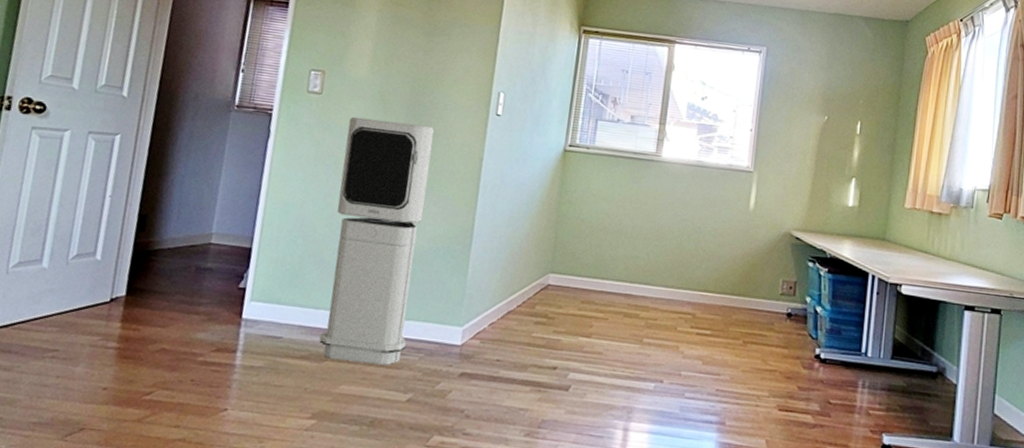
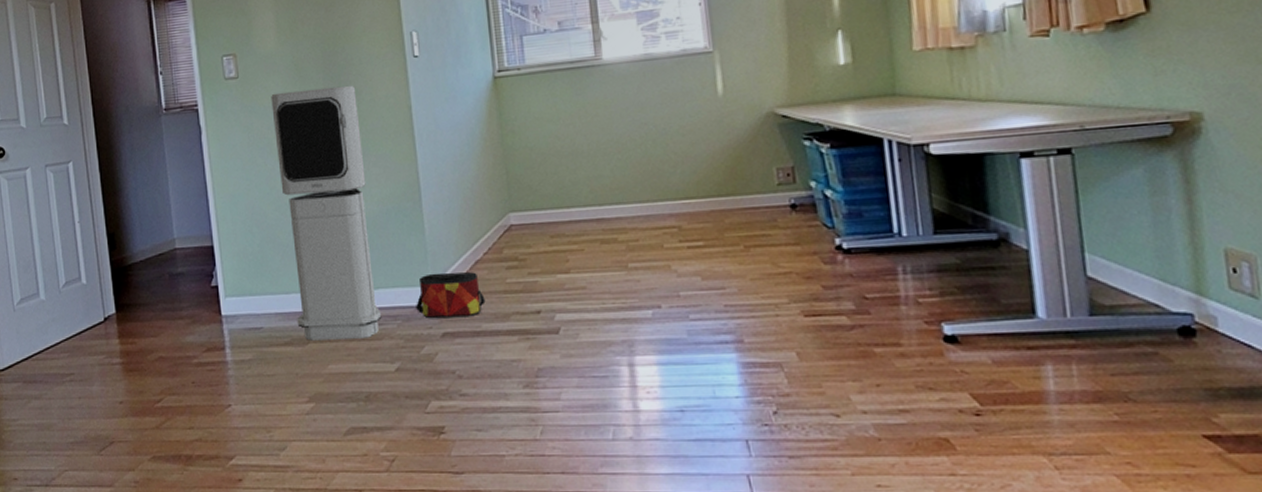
bag: none [441,315,509,362] -> present [416,272,486,319]

